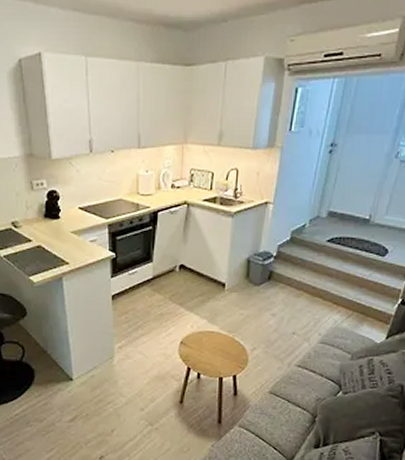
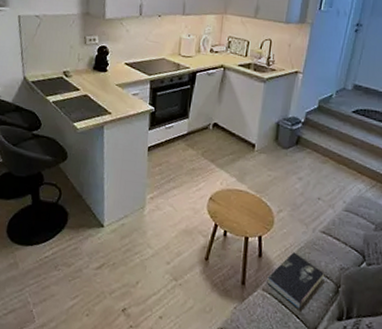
book: none [243,388,302,441] -> present [267,252,325,309]

